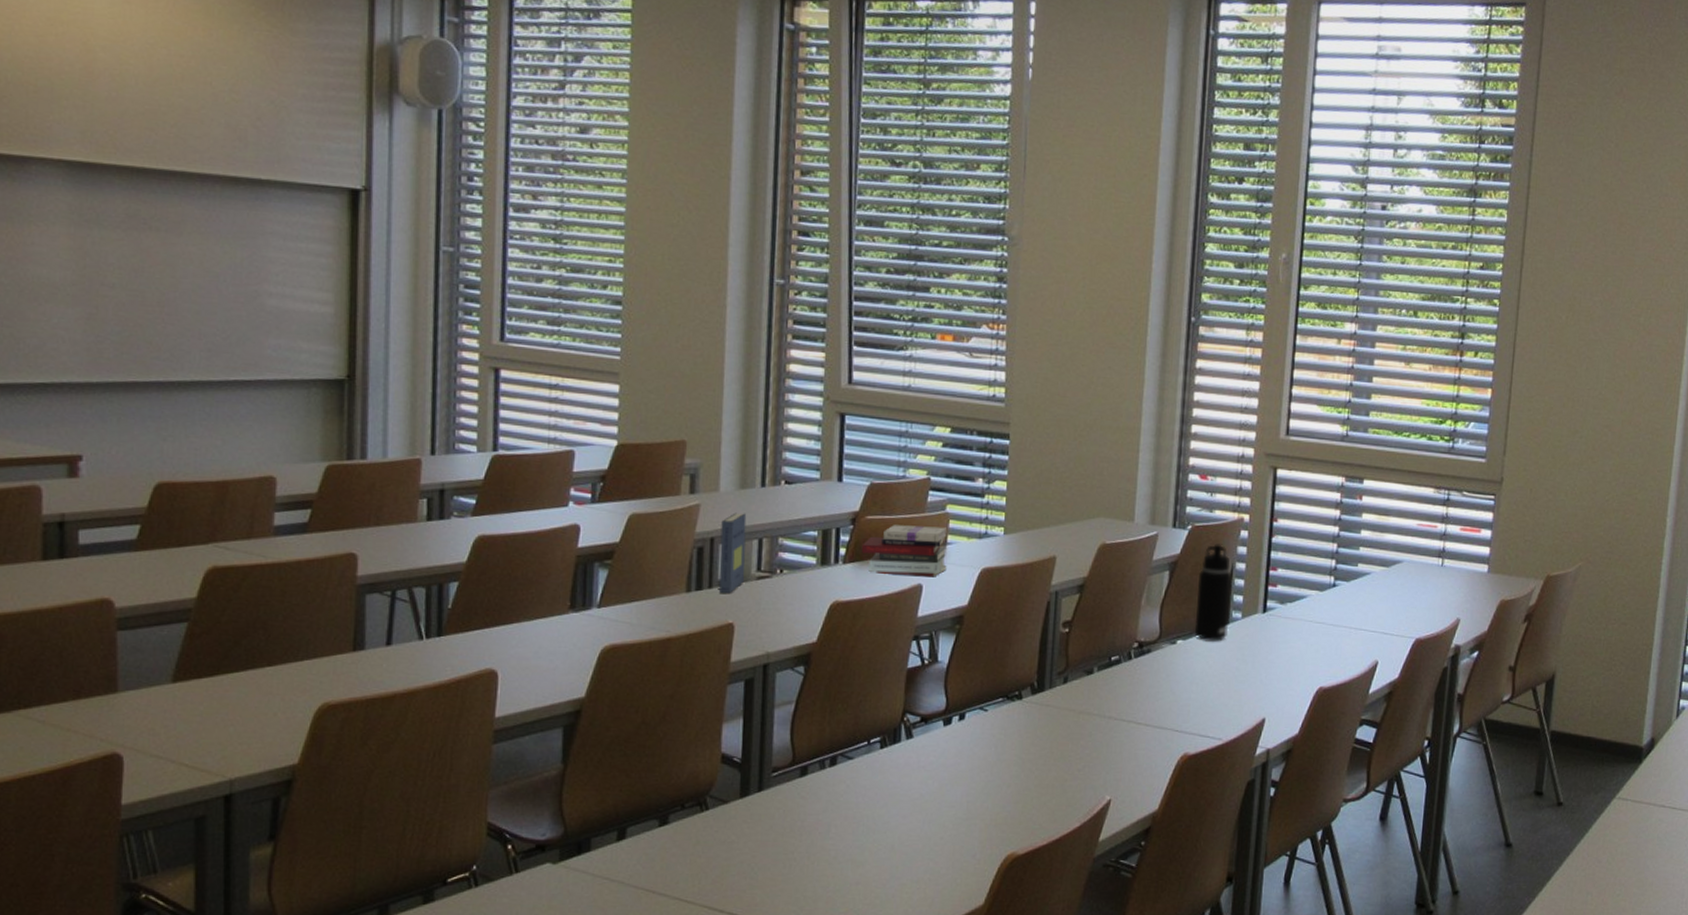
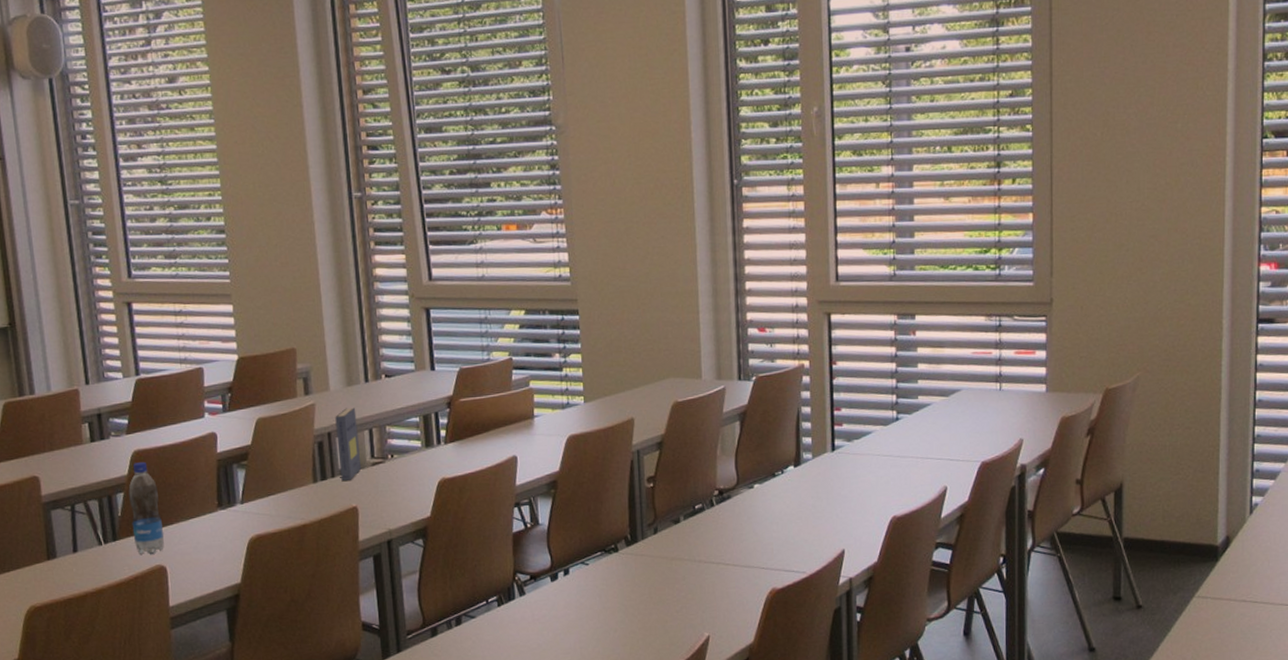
bottle: none [462,548,500,655] -> present [128,461,164,554]
books: present [861,525,948,577] -> none [459,402,537,450]
water bottle: present [1194,544,1231,641] -> none [767,391,801,482]

